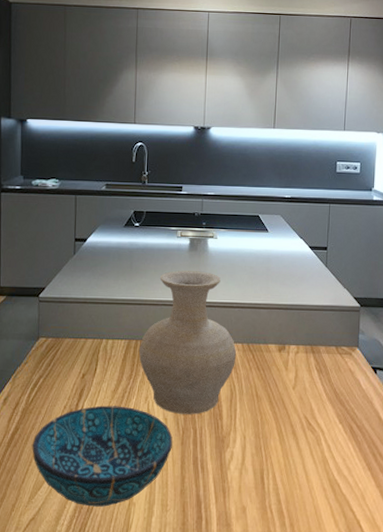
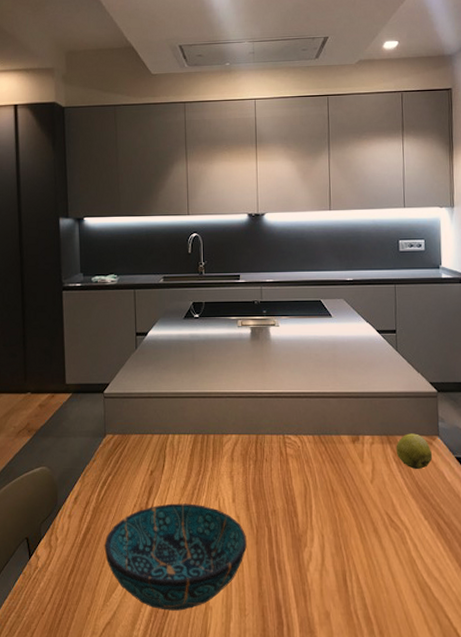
vase: present [138,270,237,414] -> none [206,361,308,512]
apple: none [318,344,351,378] -> present [396,433,433,470]

